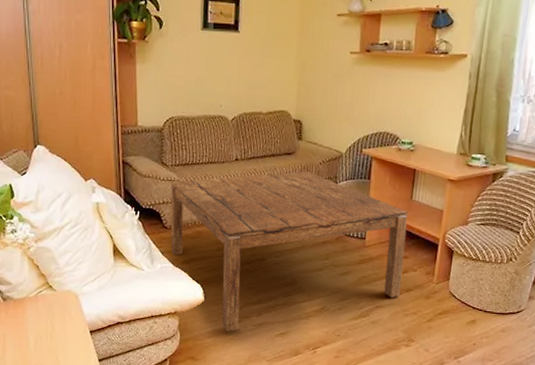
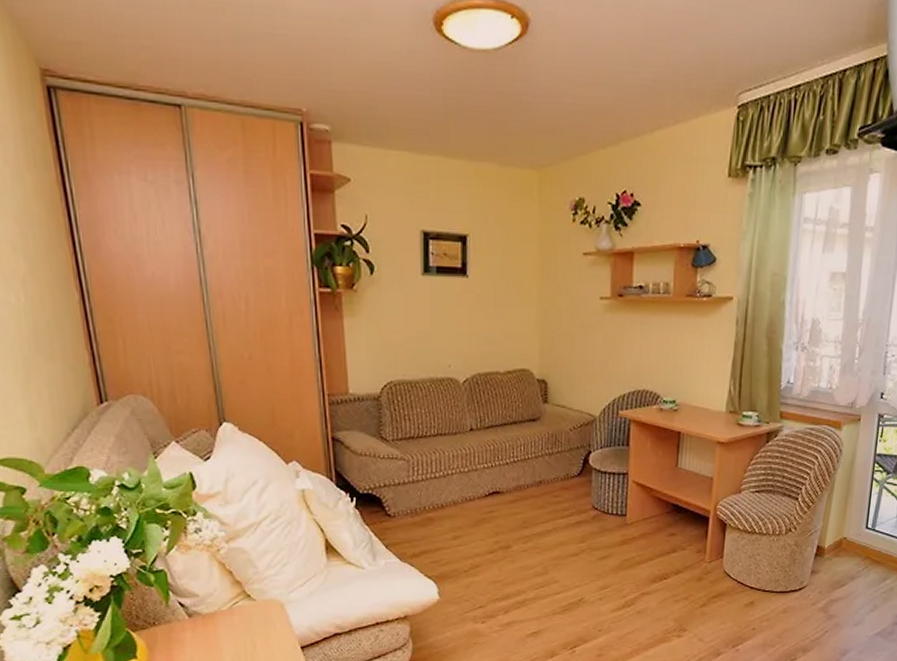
coffee table: present [170,171,408,332] -> none [393,439,674,635]

